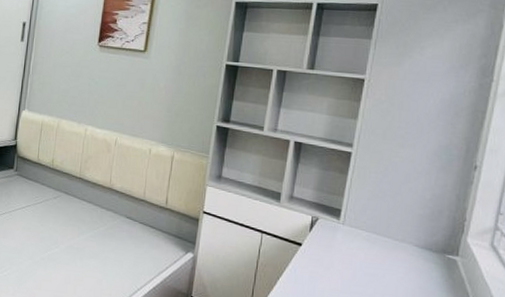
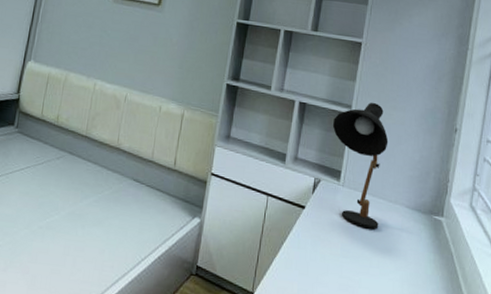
desk lamp: none [331,140,395,267] -> present [332,102,389,230]

